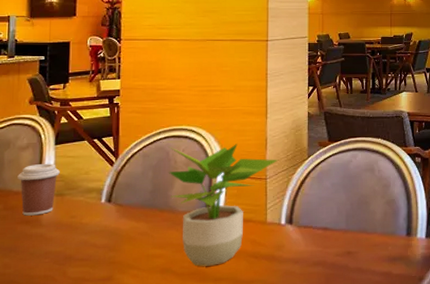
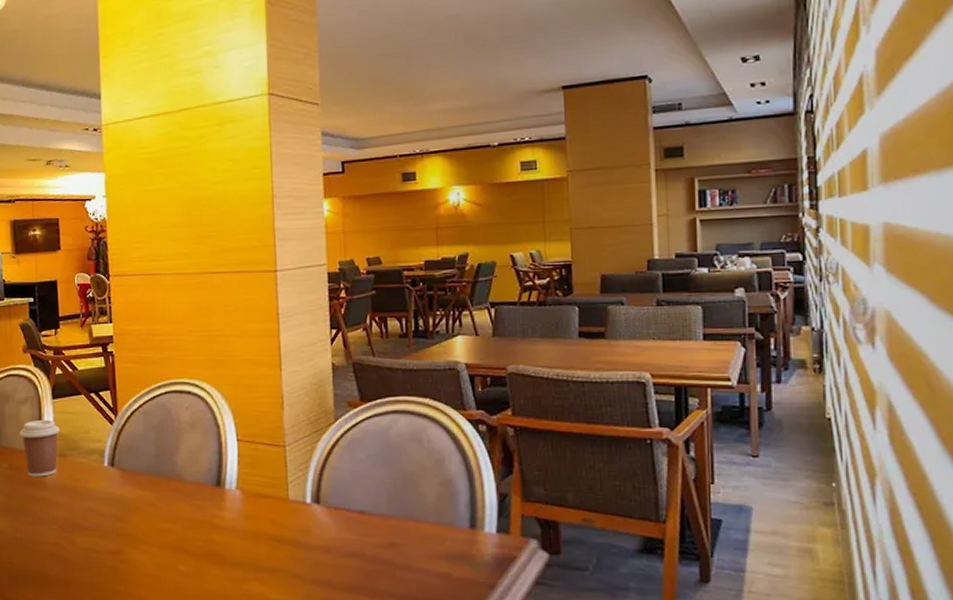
potted plant: present [168,144,279,266] -> none [170,402,299,547]

